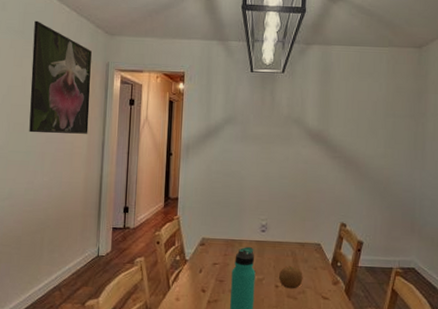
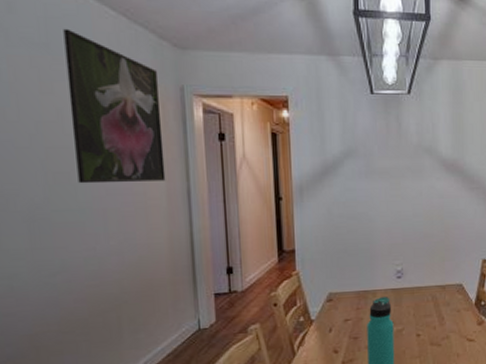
fruit: present [278,265,303,289] -> none [419,310,446,336]

